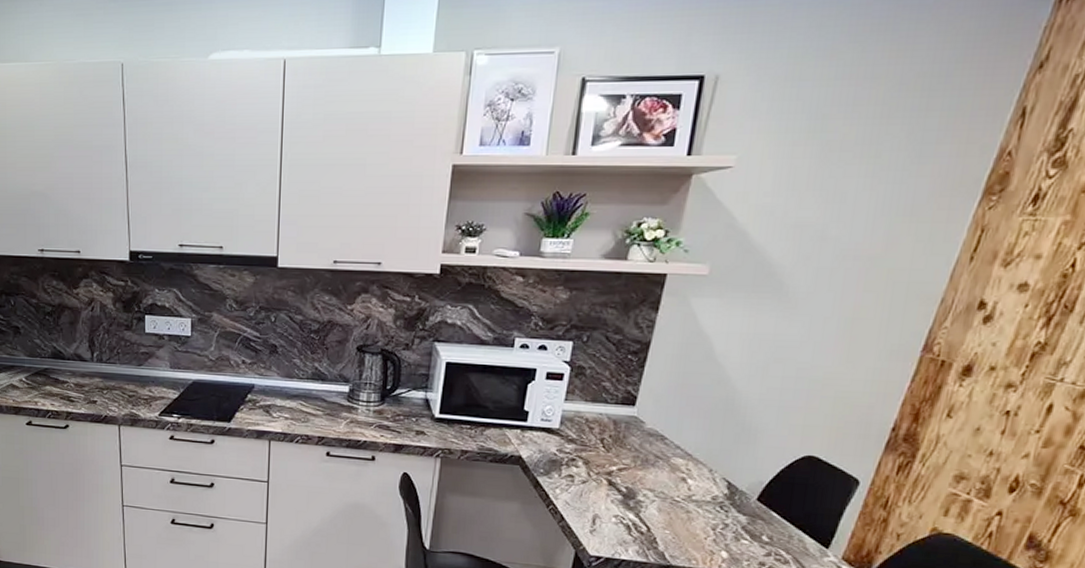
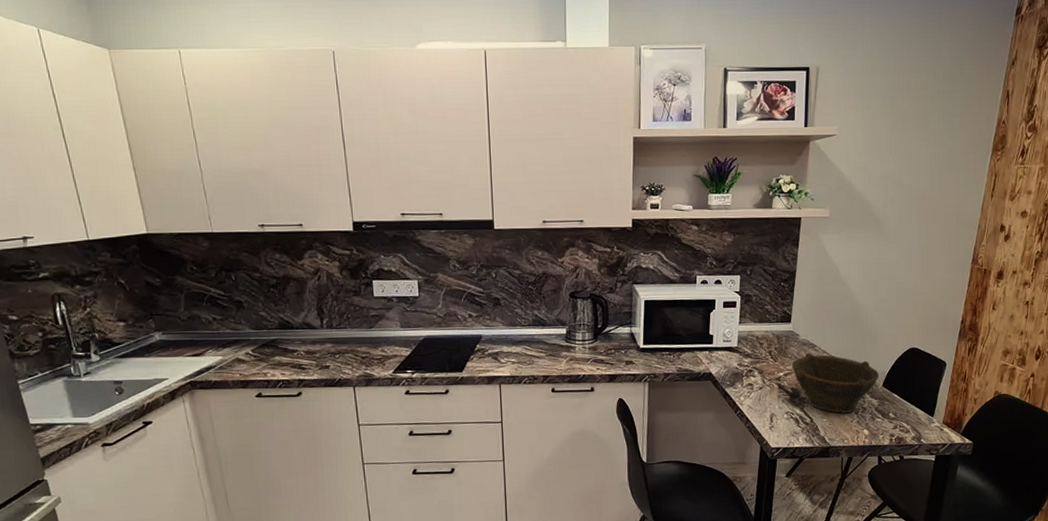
bowl: none [630,446,754,528] -> present [792,353,880,413]

